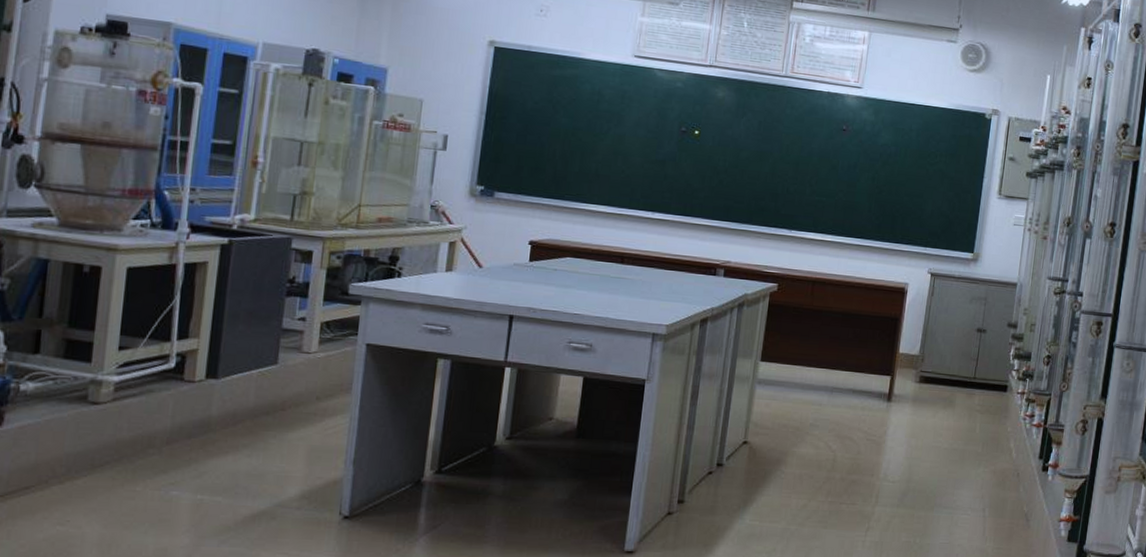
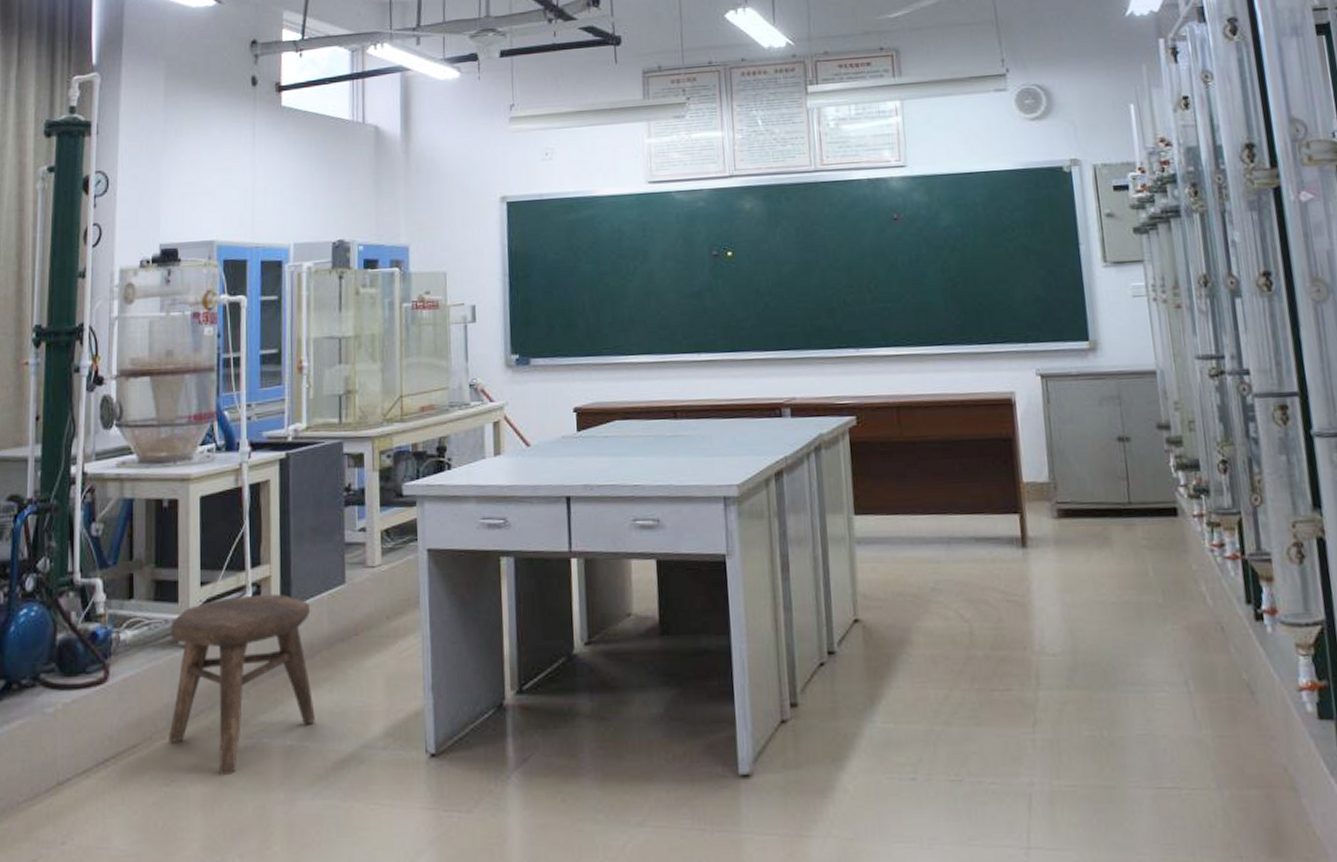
stool: none [67,363,237,520] -> present [169,593,315,775]

